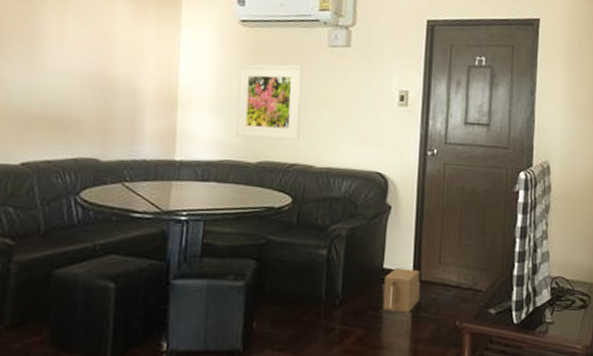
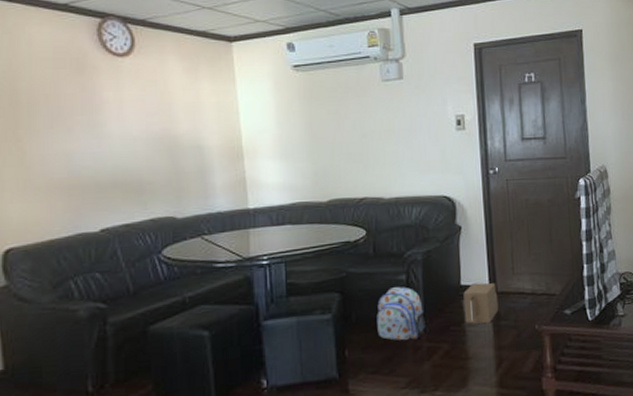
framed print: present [236,64,303,141] -> none [298,103,365,179]
backpack: none [290,260,346,320] -> present [377,286,430,341]

